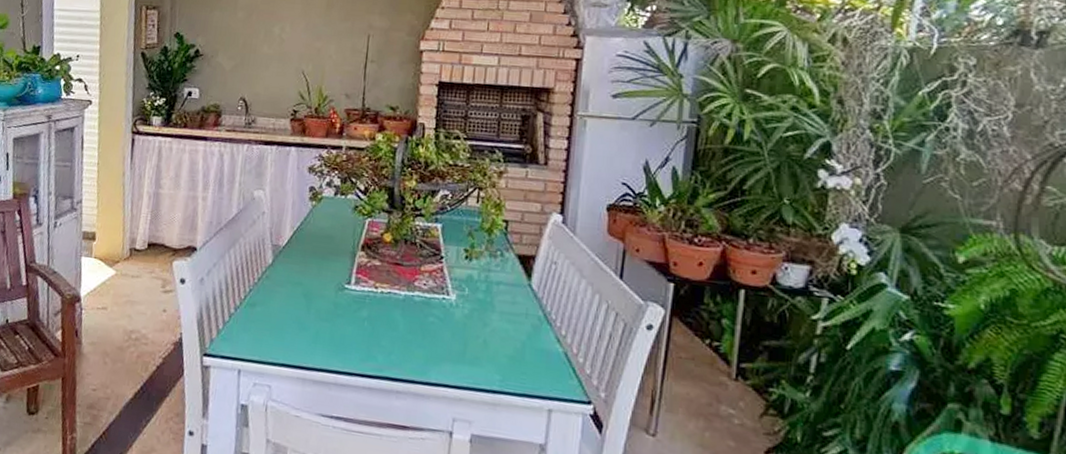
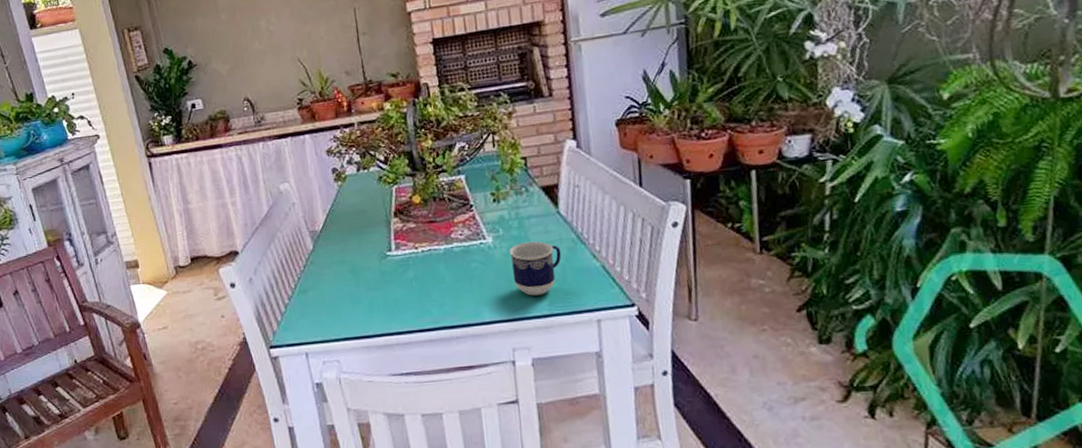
cup: none [469,308,525,368] -> present [509,241,562,296]

